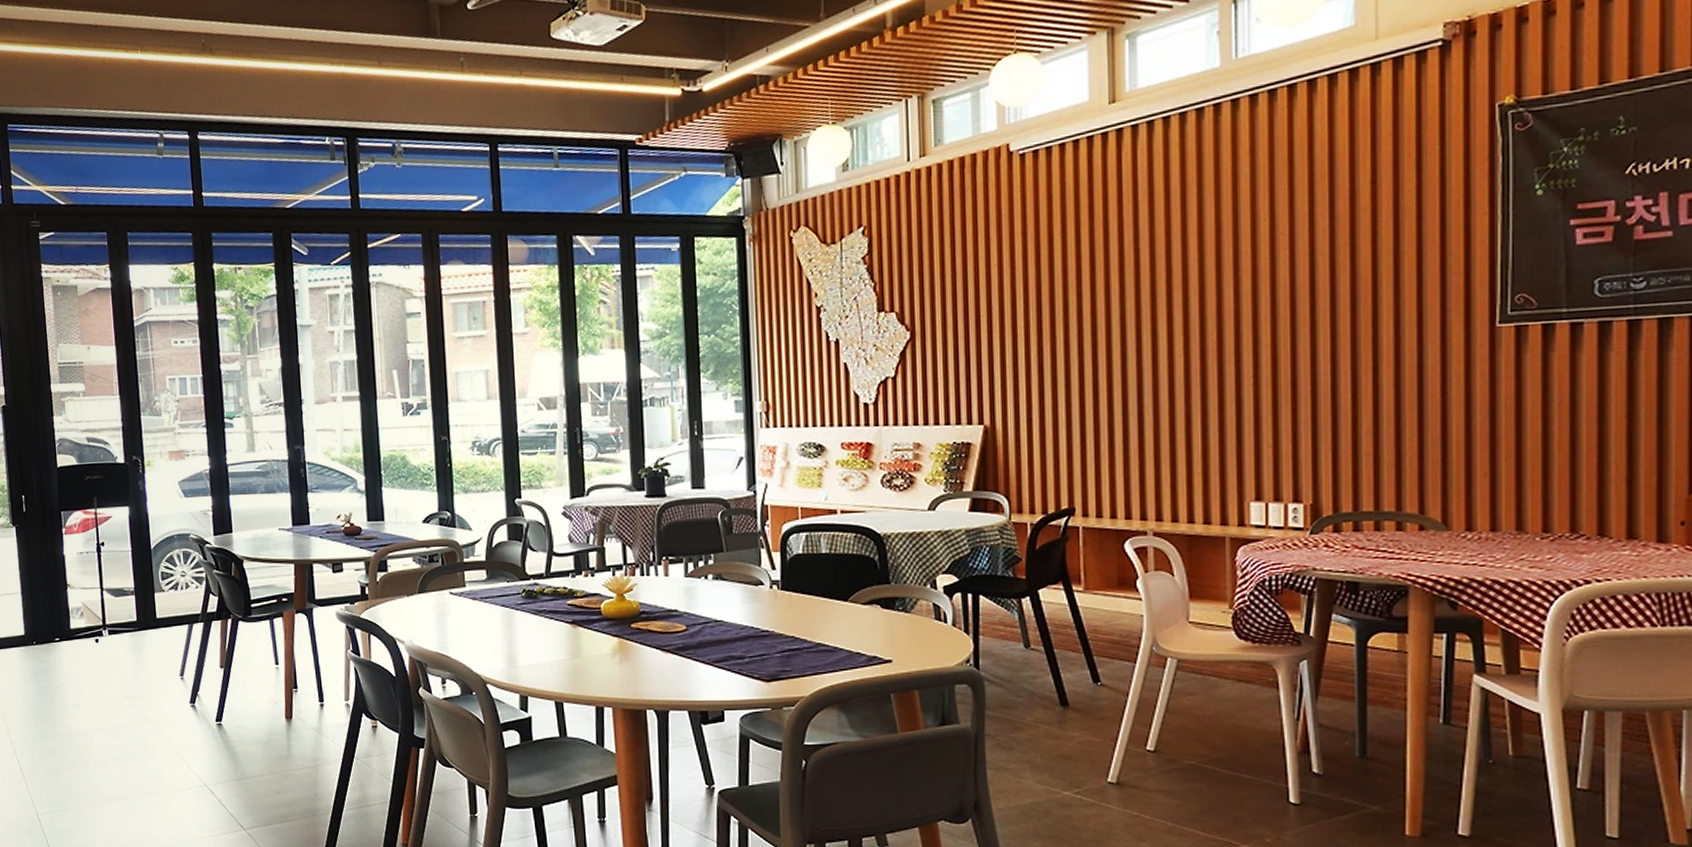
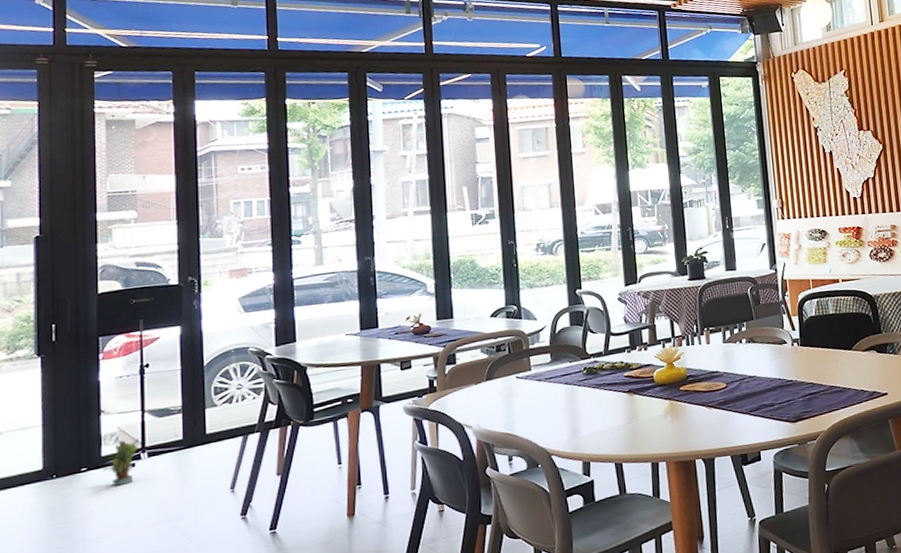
potted plant: none [72,615,100,659] -> present [102,438,139,486]

